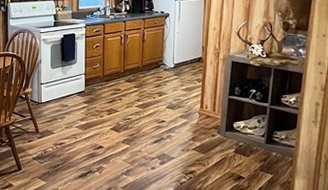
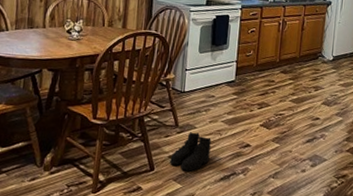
boots: none [34,137,69,171] -> present [170,132,212,172]

